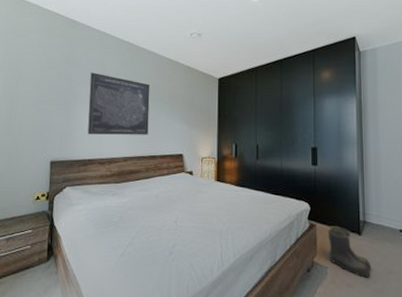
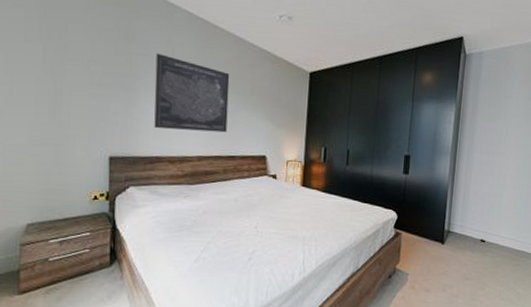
boots: present [328,226,372,278] -> none [411,235,450,284]

